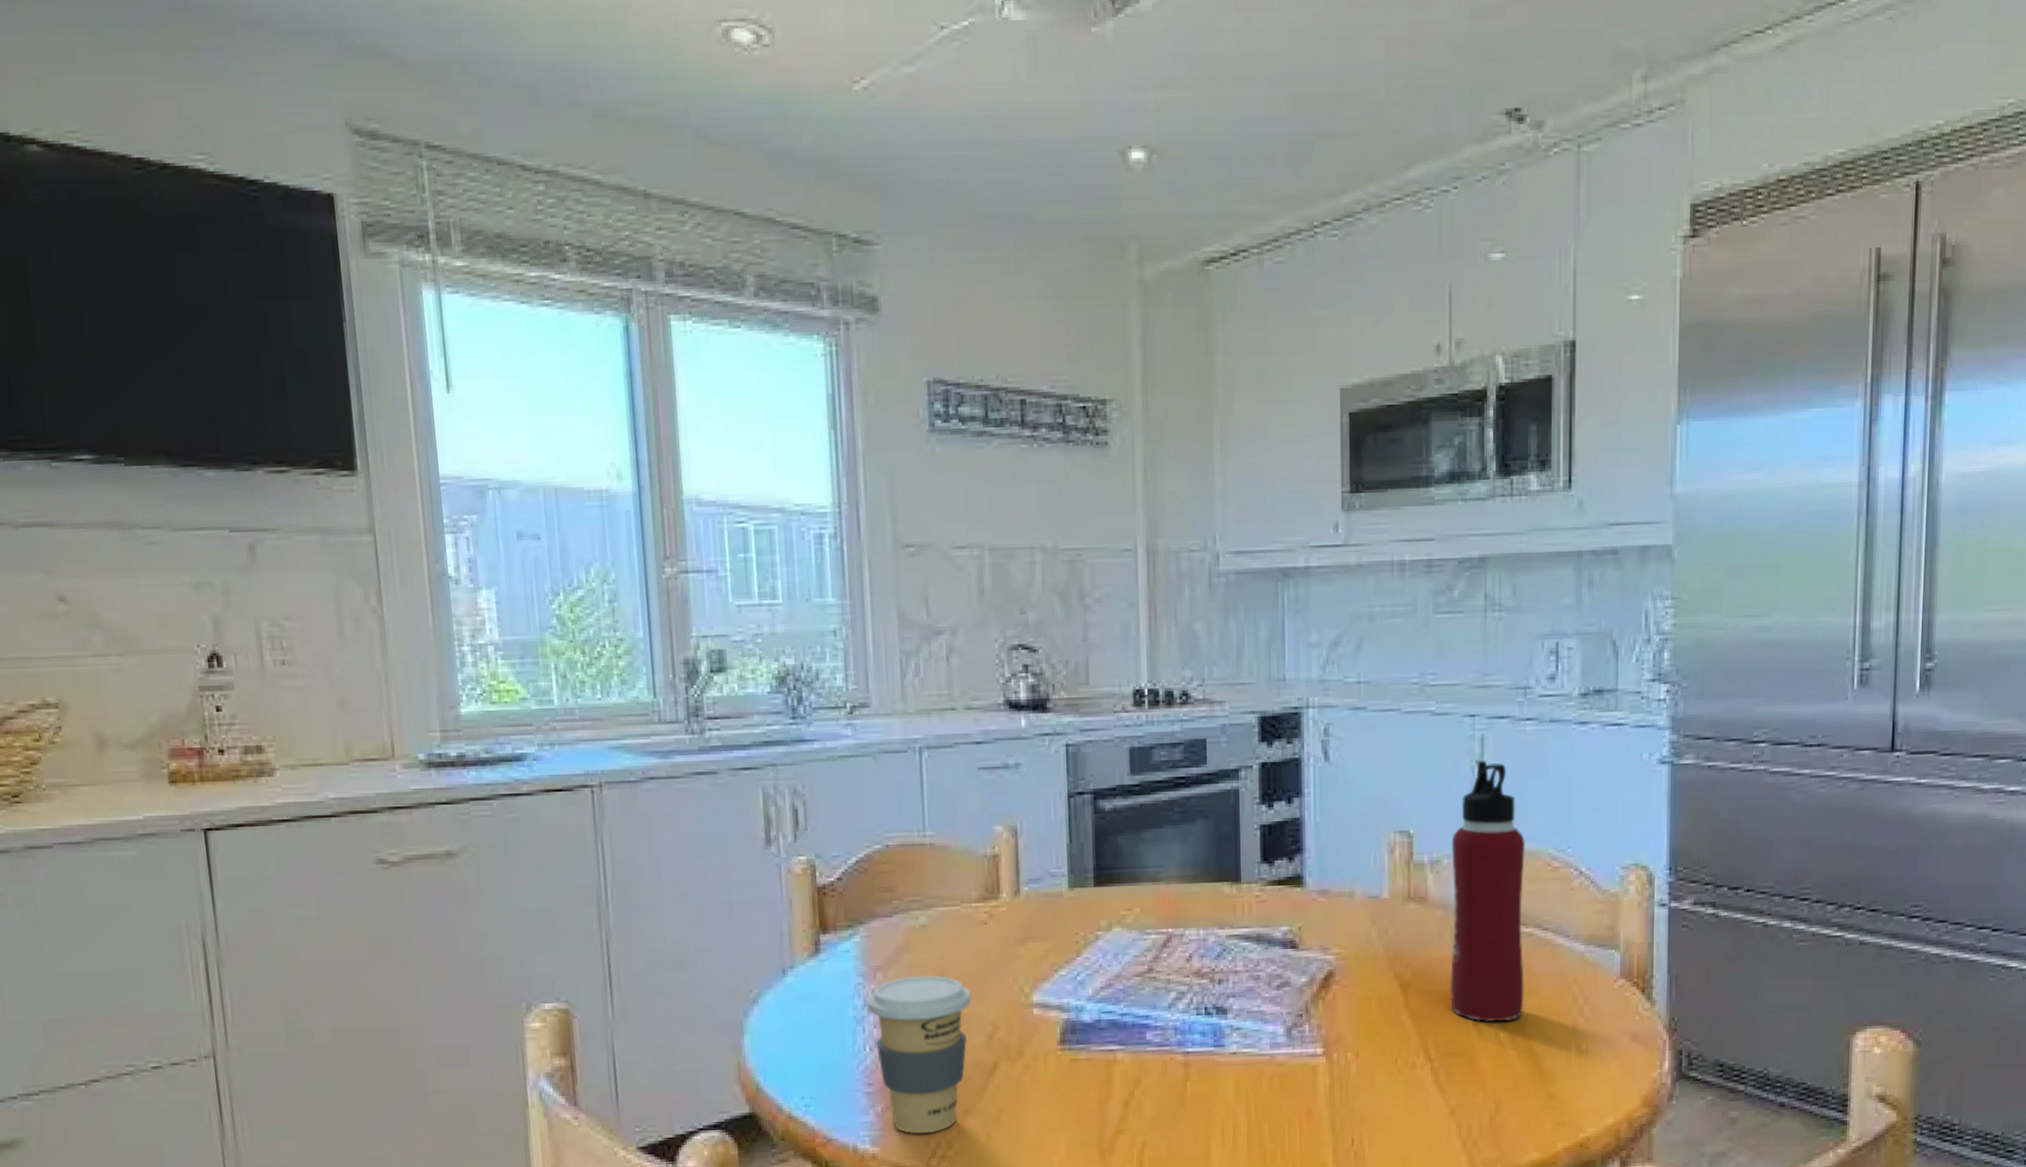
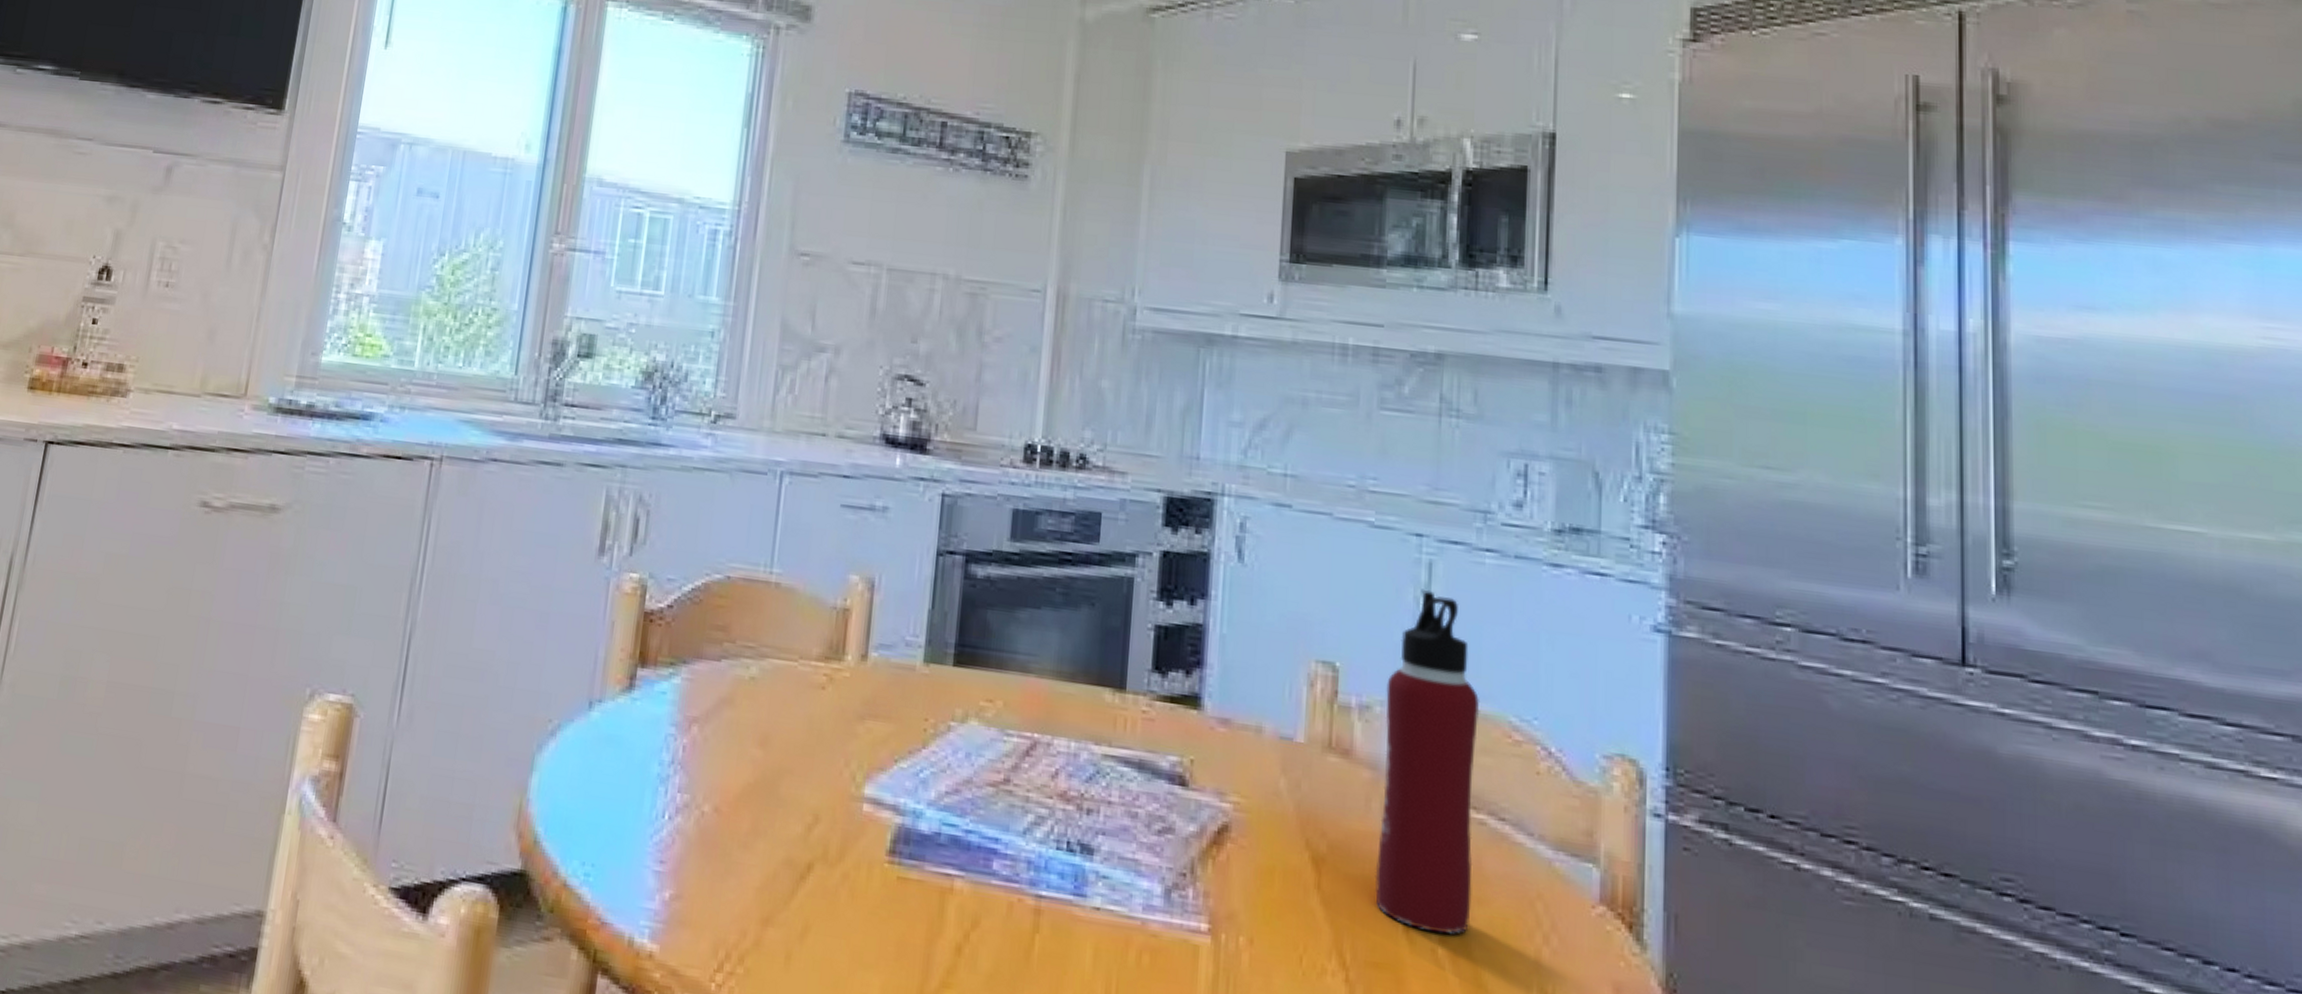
coffee cup: present [866,975,972,1134] -> none [674,736,795,940]

